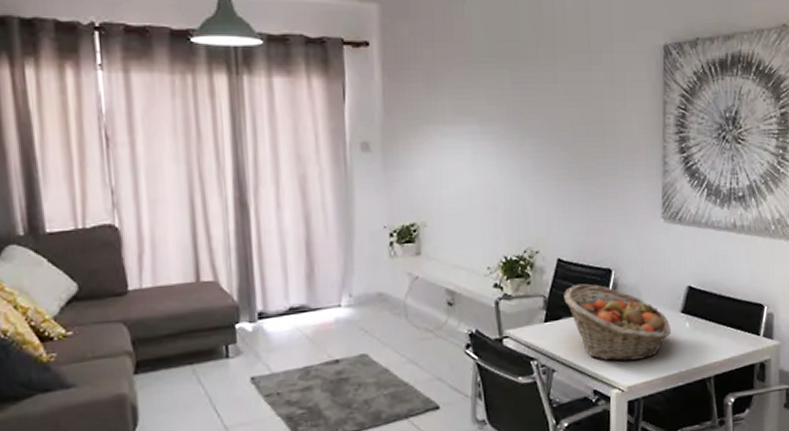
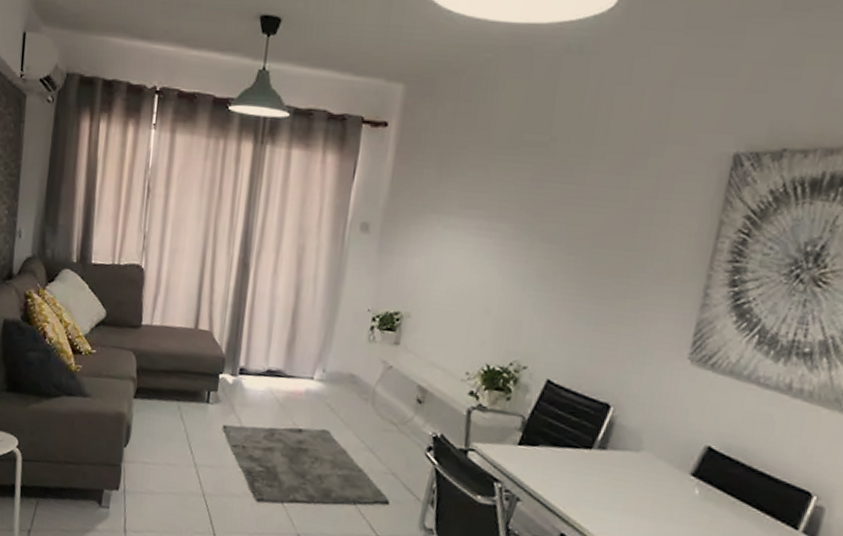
fruit basket: present [564,283,672,362] -> none [546,412,674,517]

